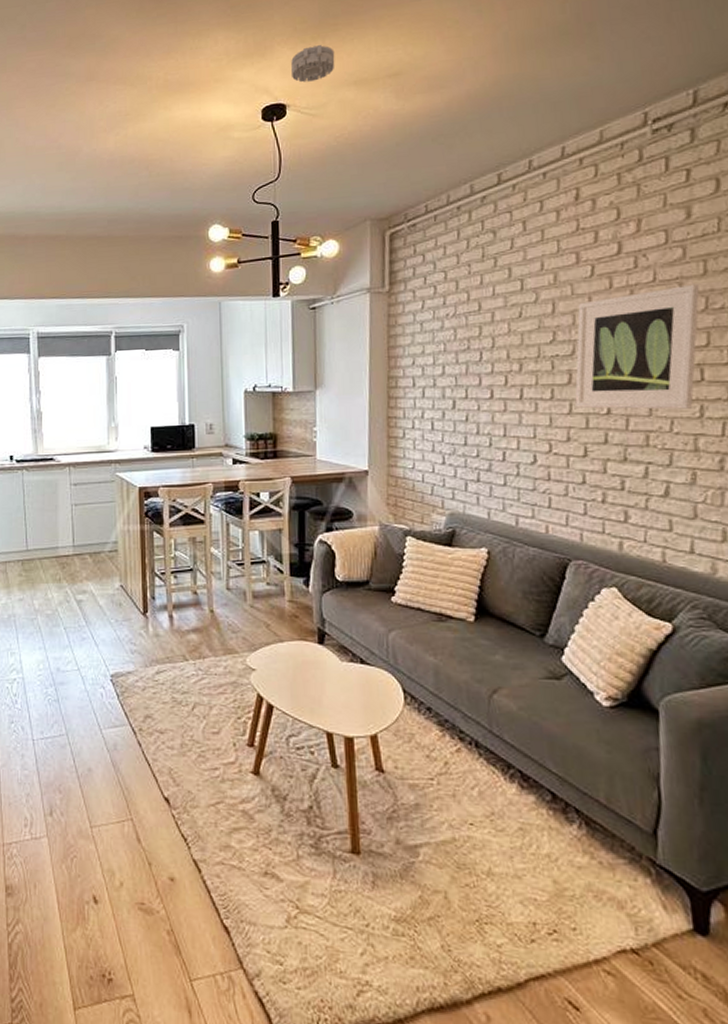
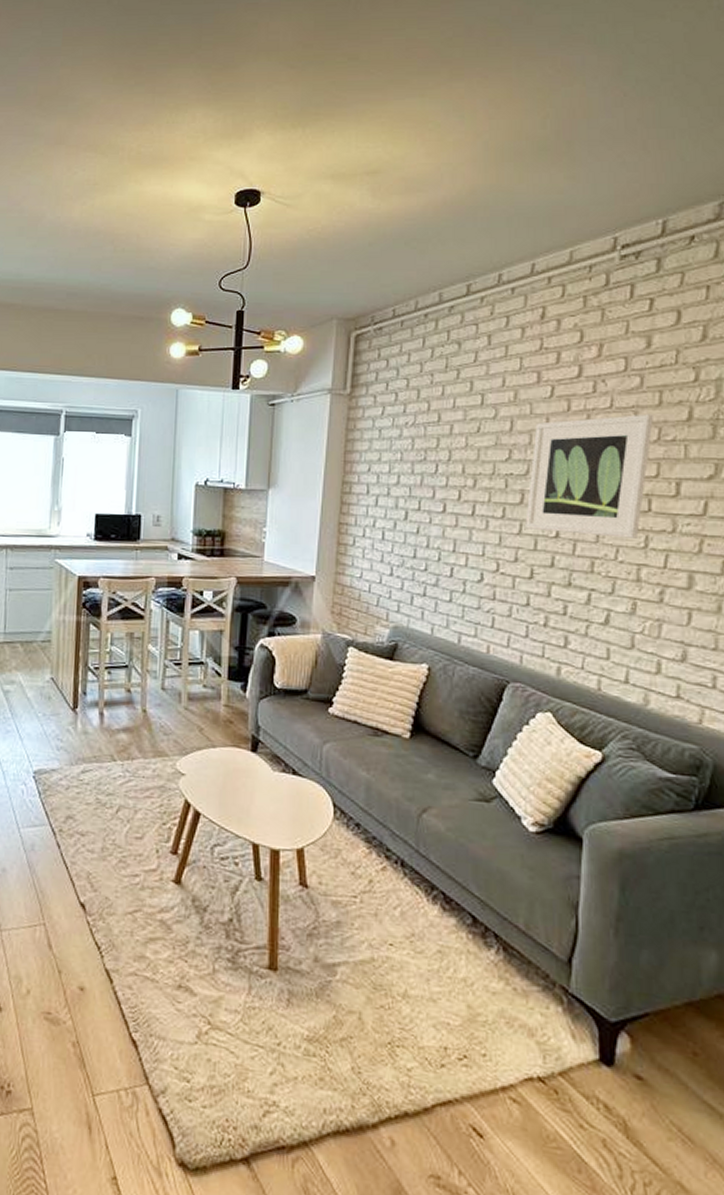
smoke detector: present [291,44,335,83] -> none [269,132,314,170]

